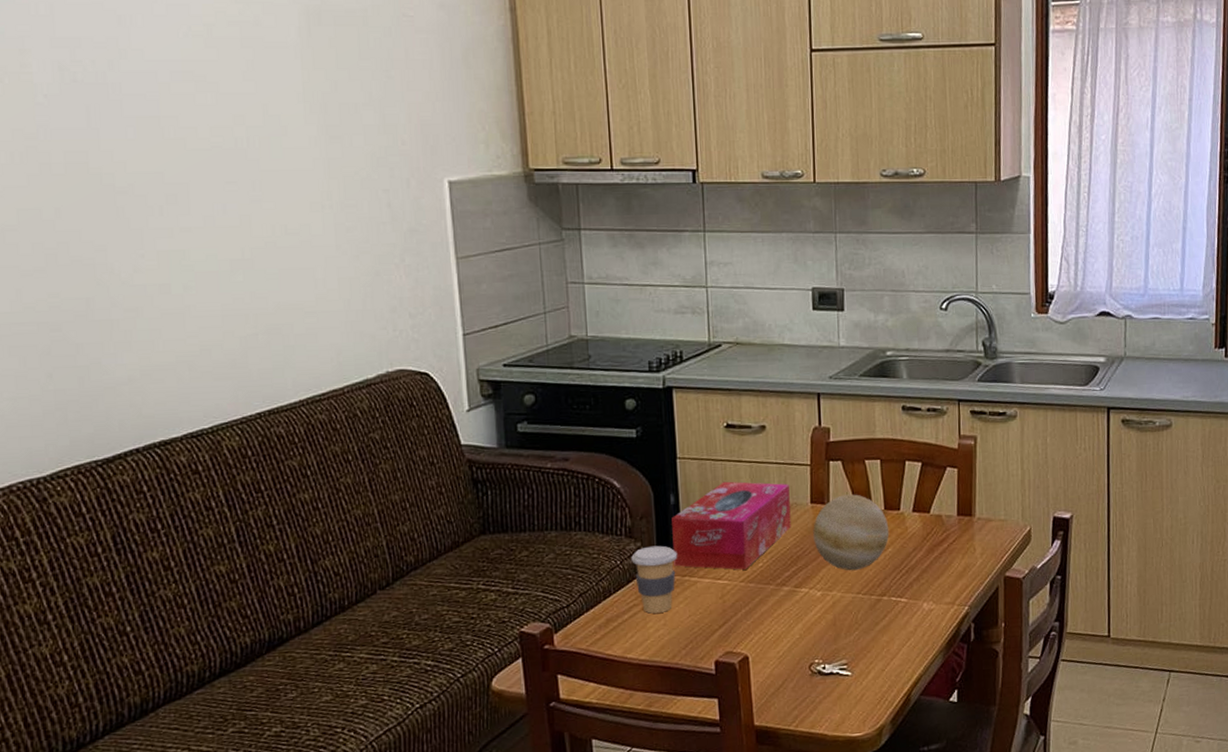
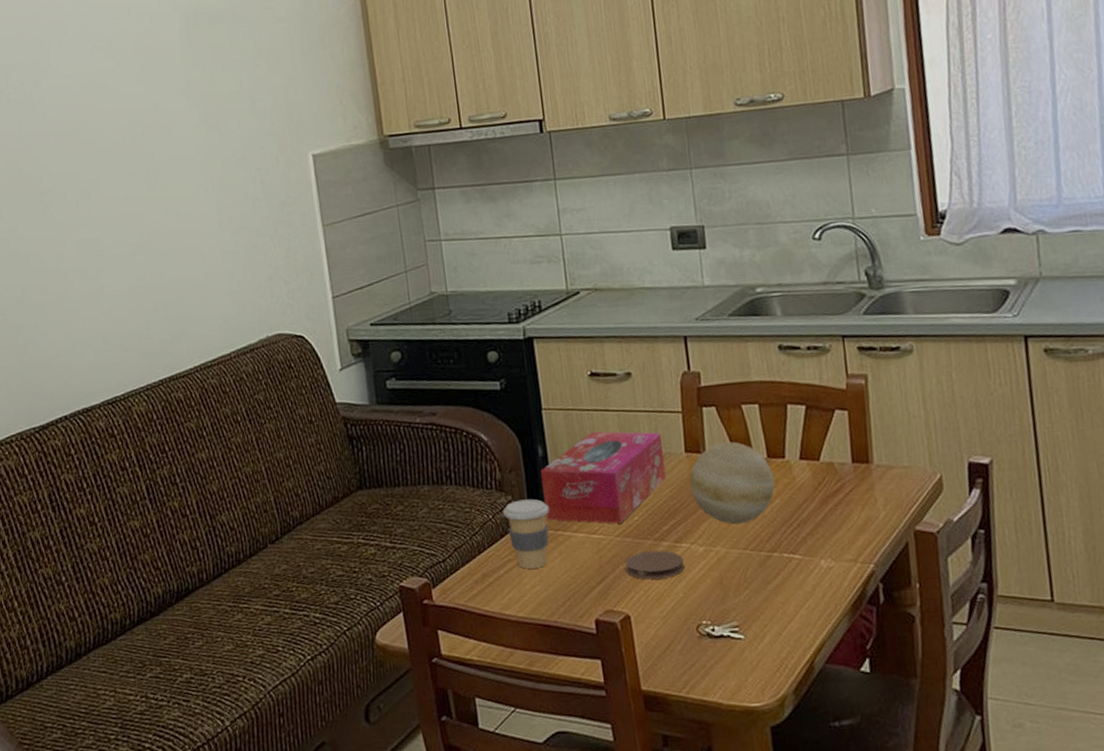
coaster: none [747,595,802,623] -> present [625,550,685,580]

